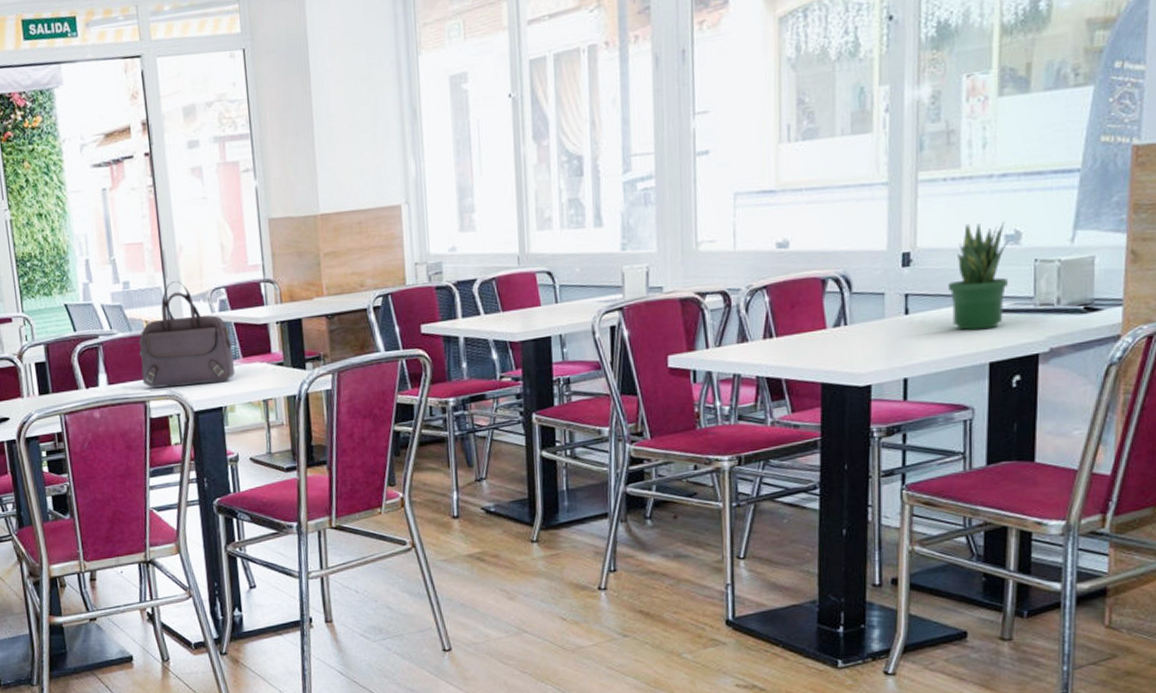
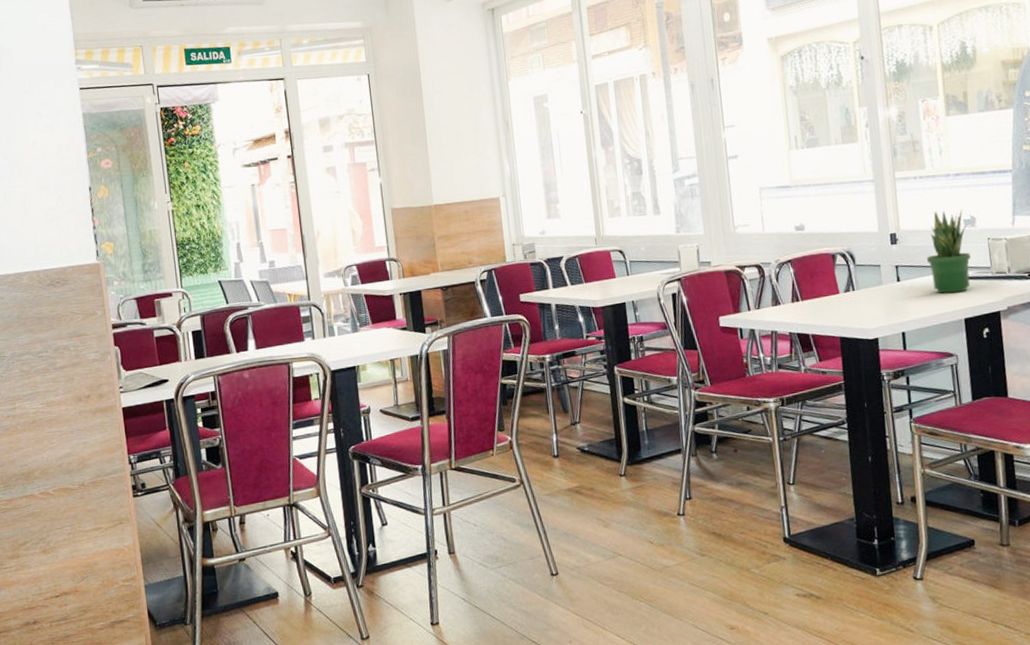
handbag: present [139,281,235,388] -> none [283,260,366,351]

